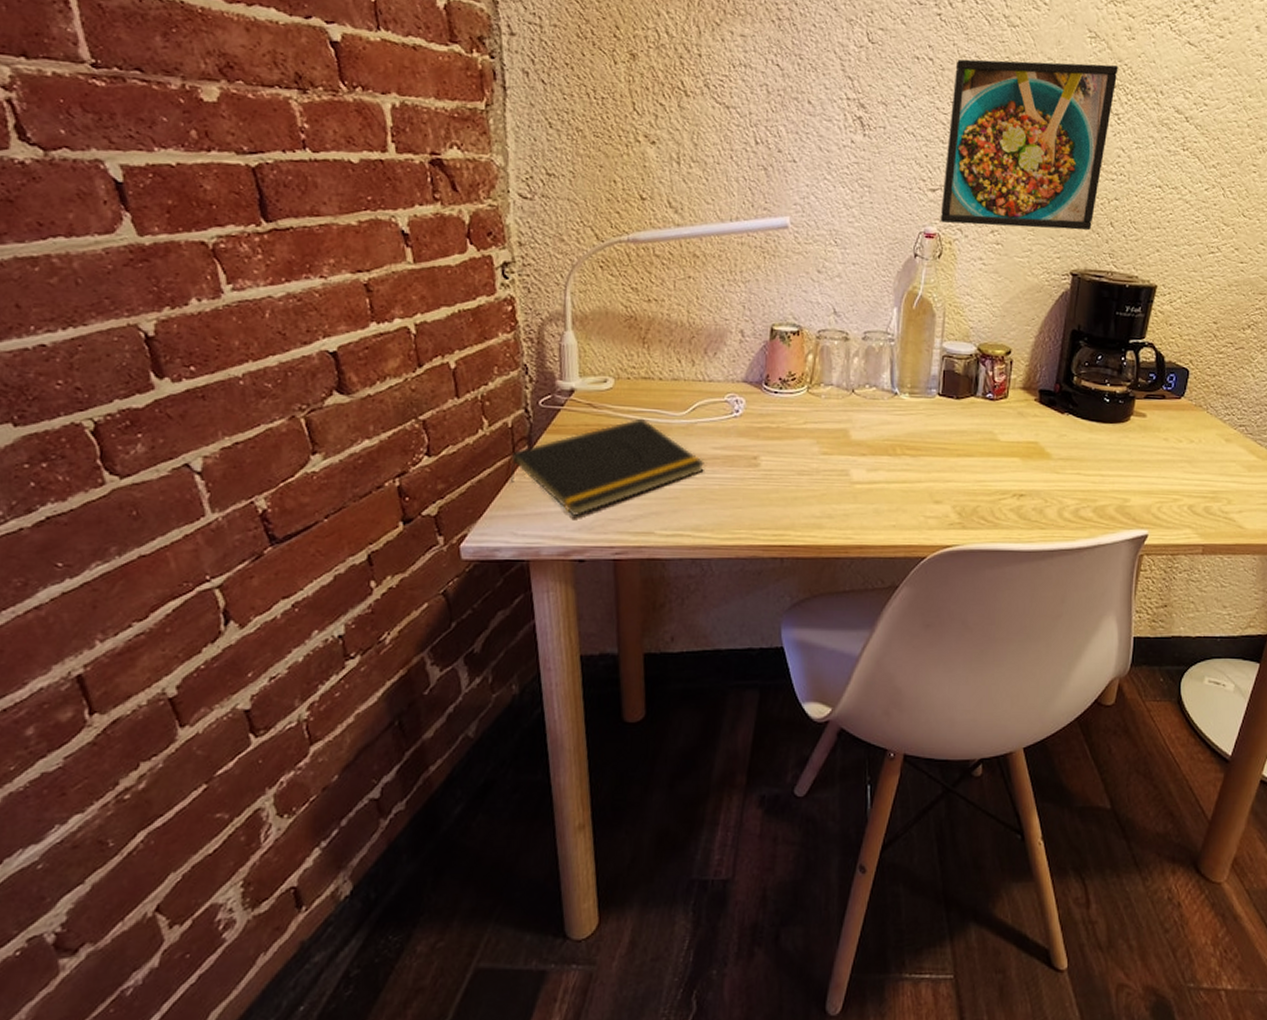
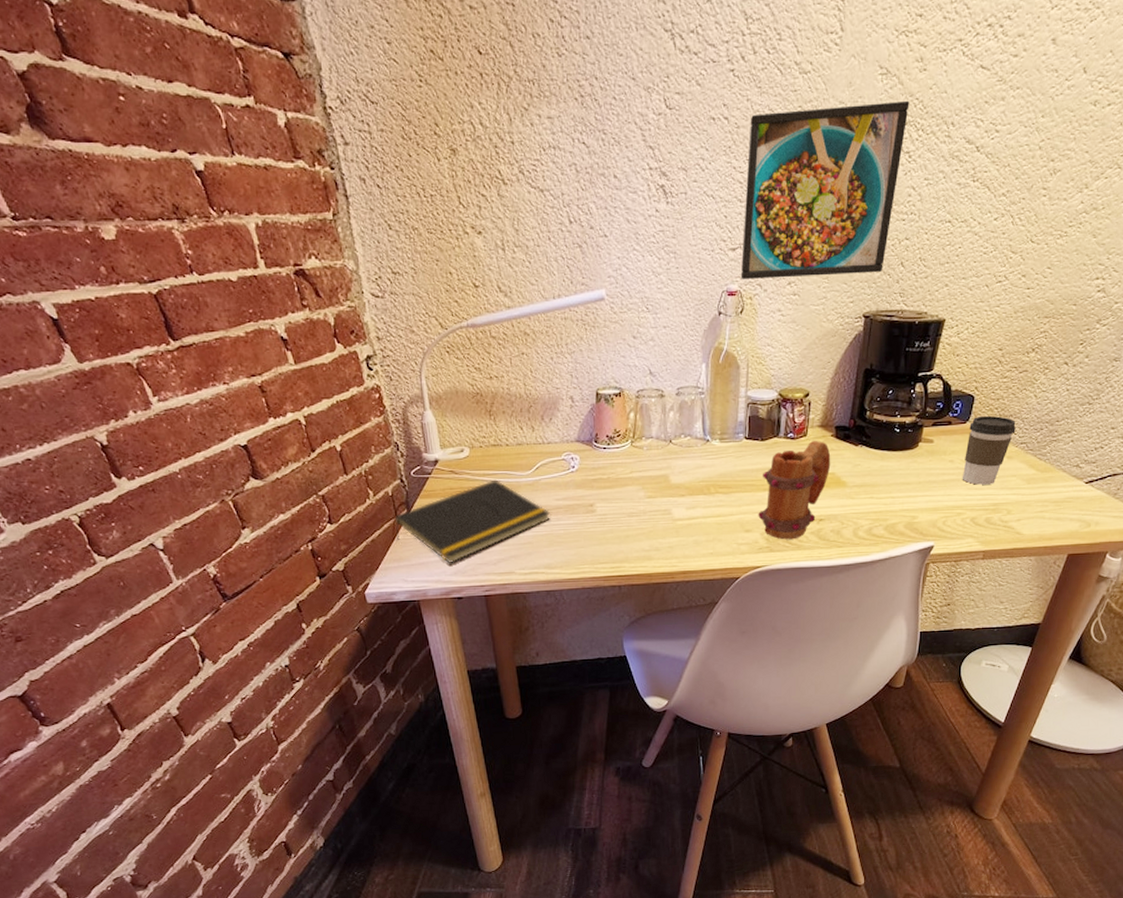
mug: none [950,403,1034,516] -> present [758,440,831,540]
coffee cup: none [1177,392,1234,469] -> present [962,415,1016,485]

